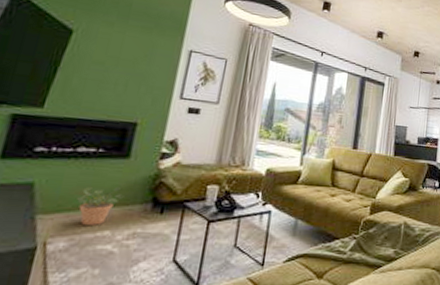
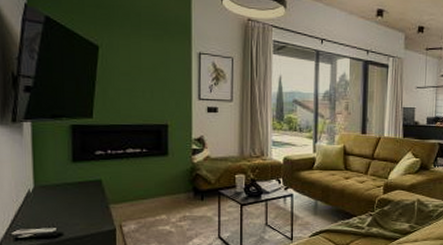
potted plant: present [77,186,124,225] -> none [136,179,170,211]

